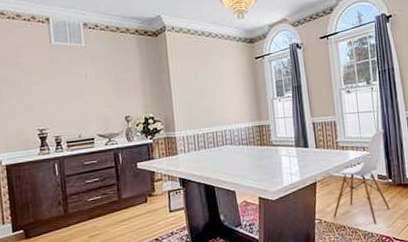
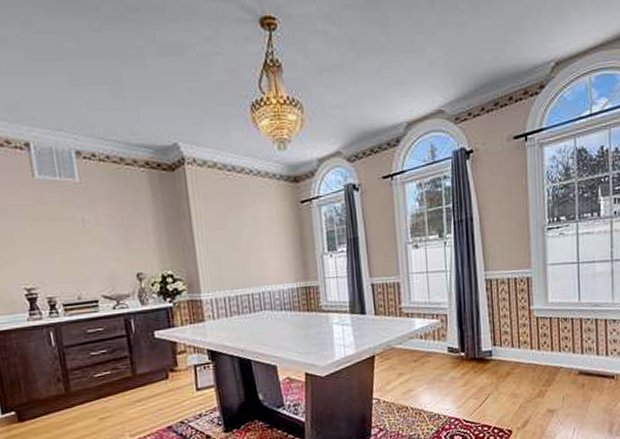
chair: present [334,130,390,224] -> none [394,294,461,404]

